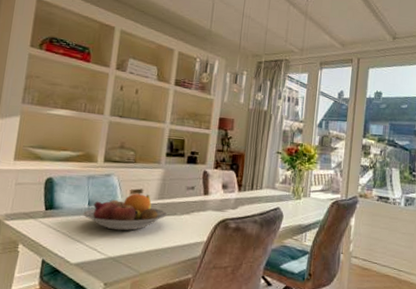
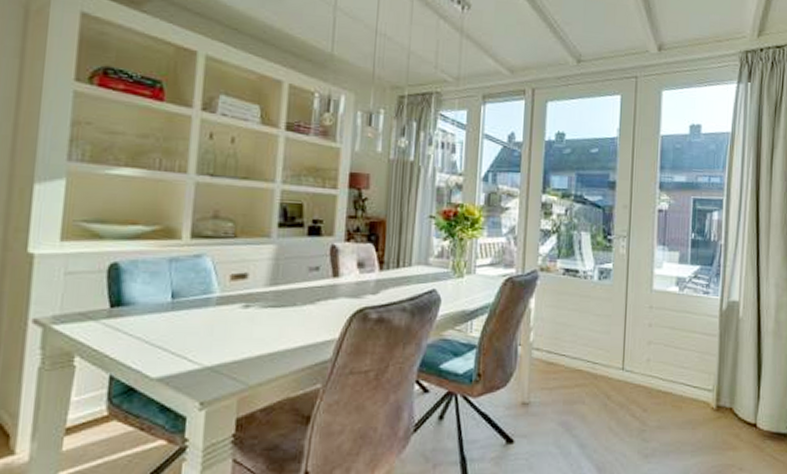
fruit bowl: present [83,193,168,231] -> none [165,278,284,331]

